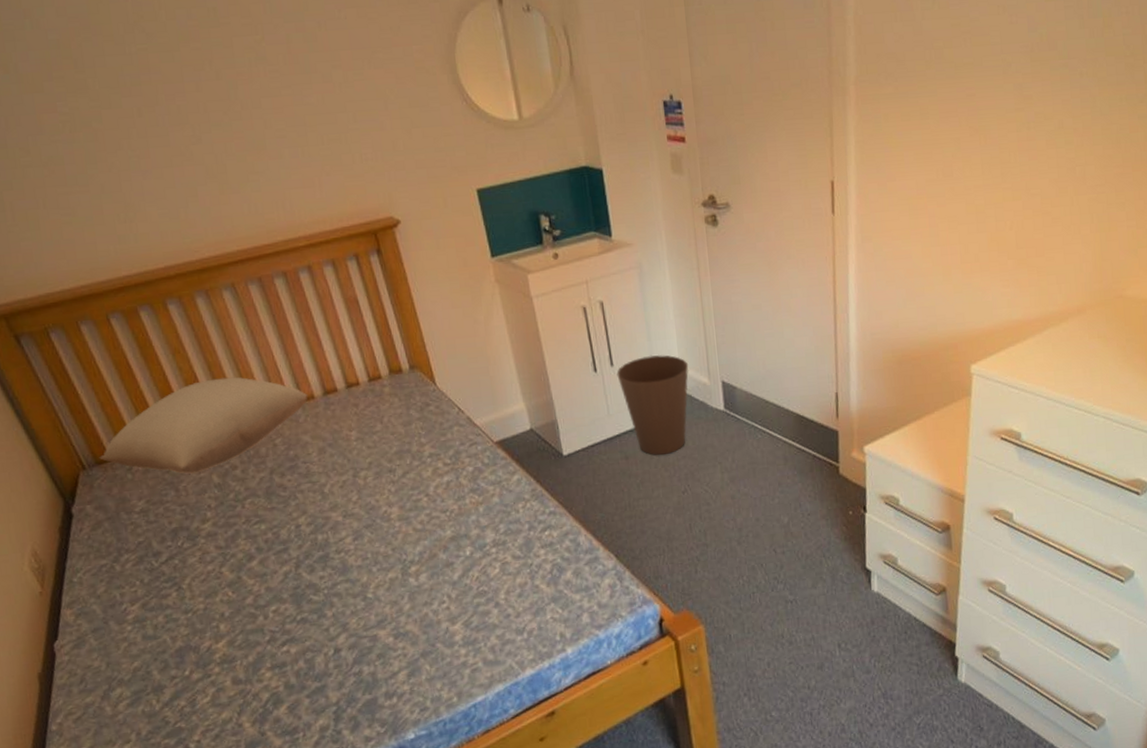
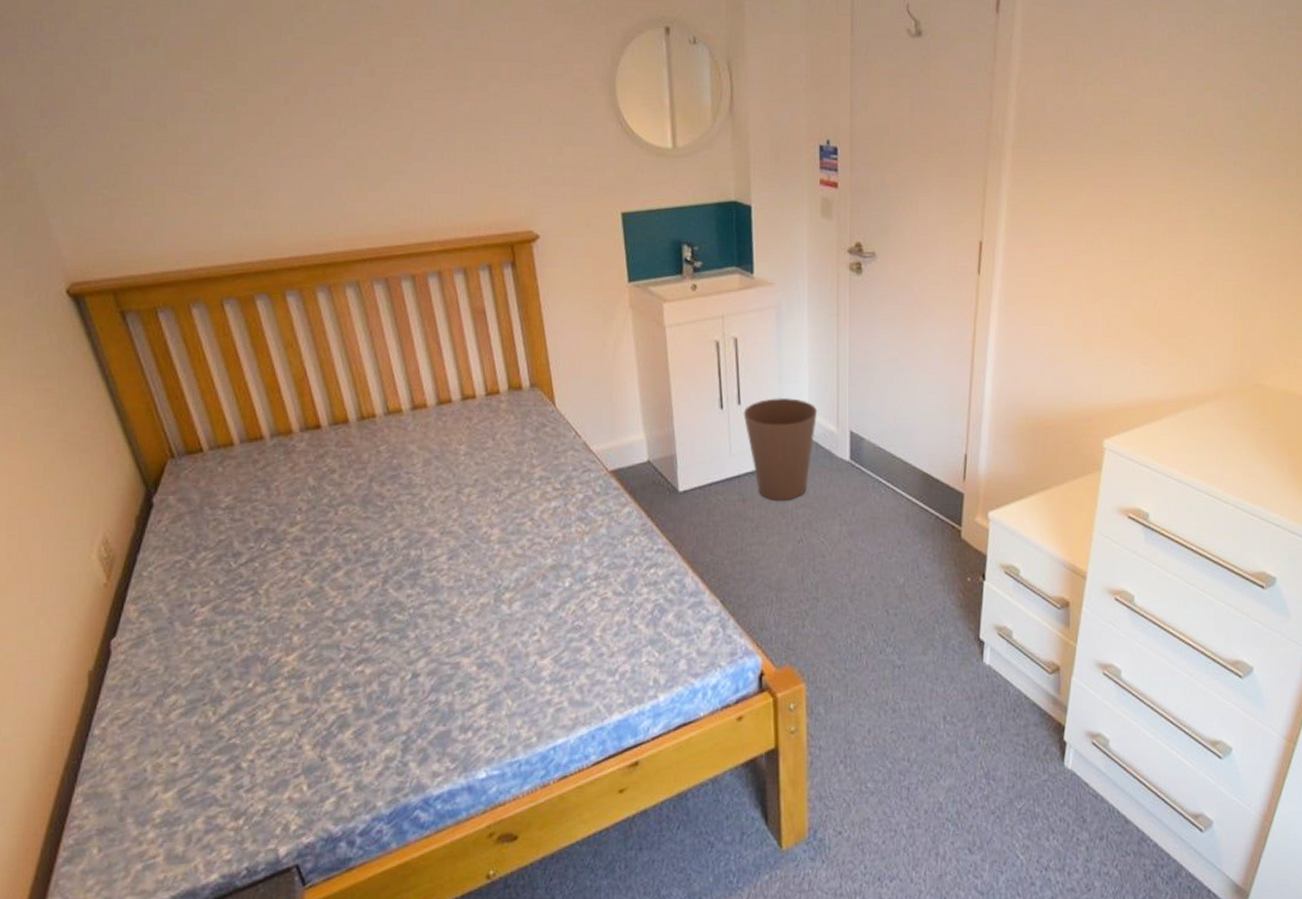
pillow: present [99,377,308,474] -> none [190,377,421,473]

